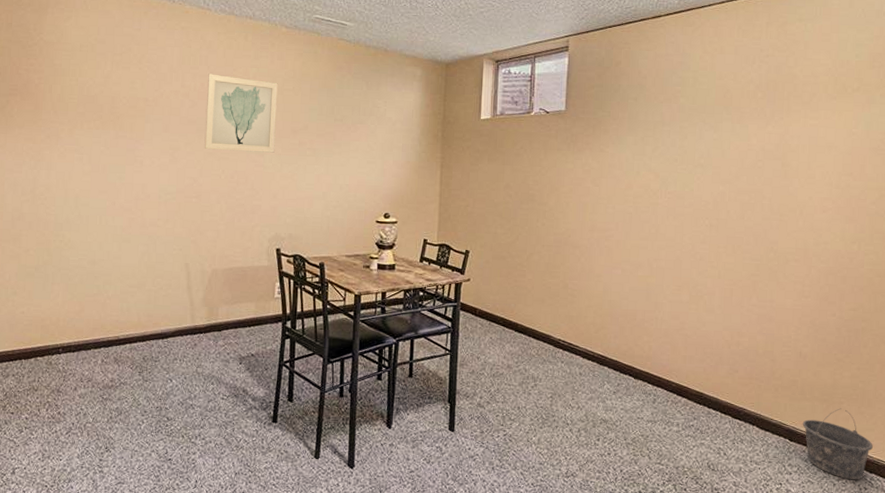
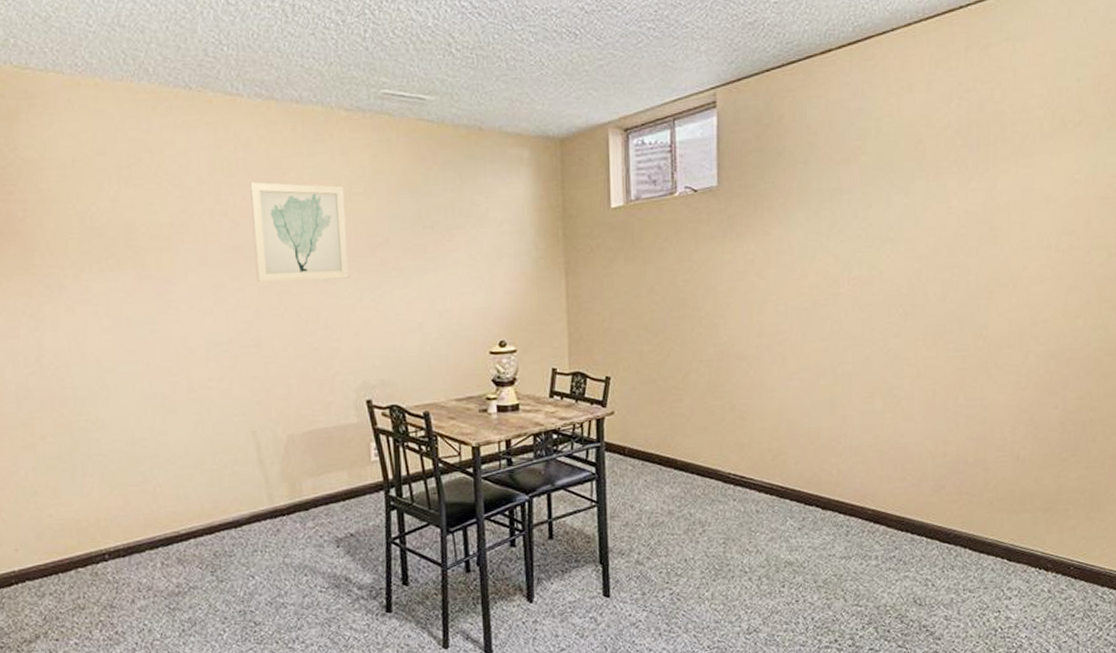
bucket: present [802,408,873,480] -> none [1022,516,1104,598]

